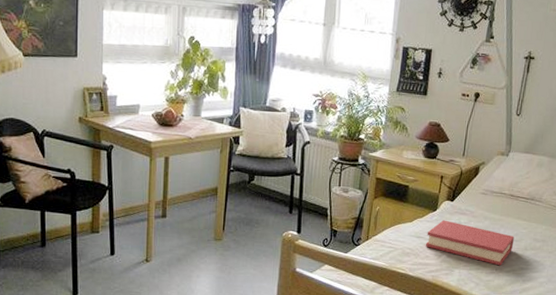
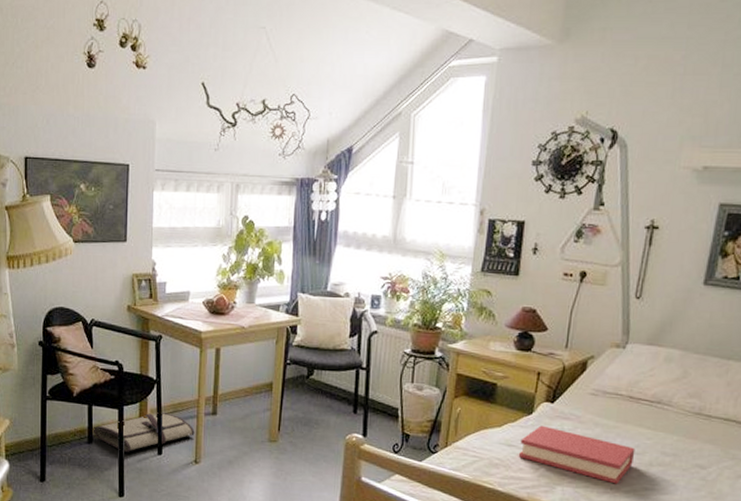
tool roll: none [46,217,146,254] -> present [93,412,195,452]

